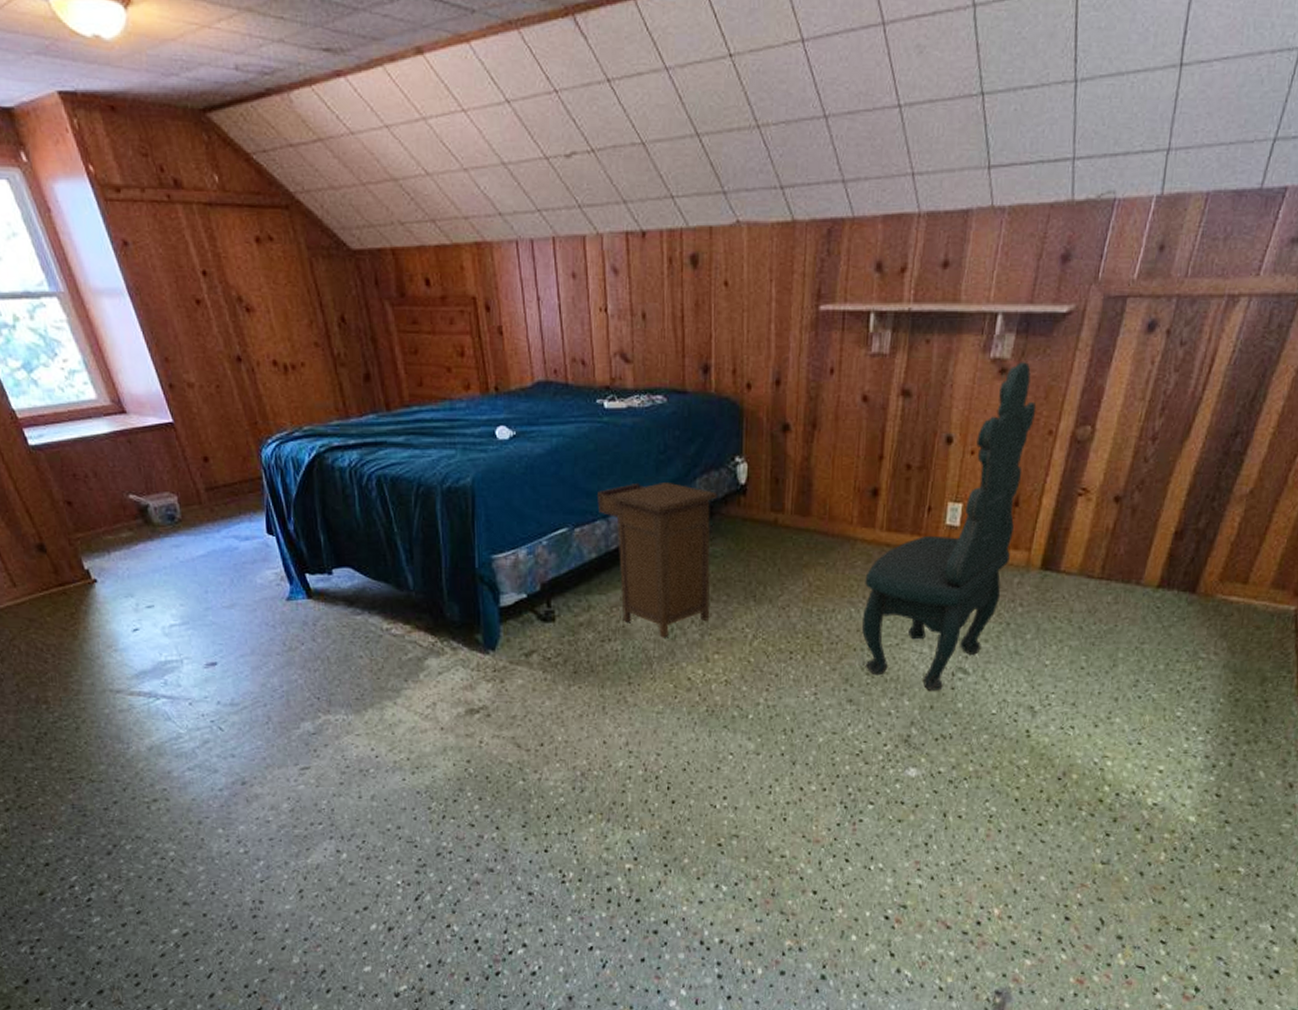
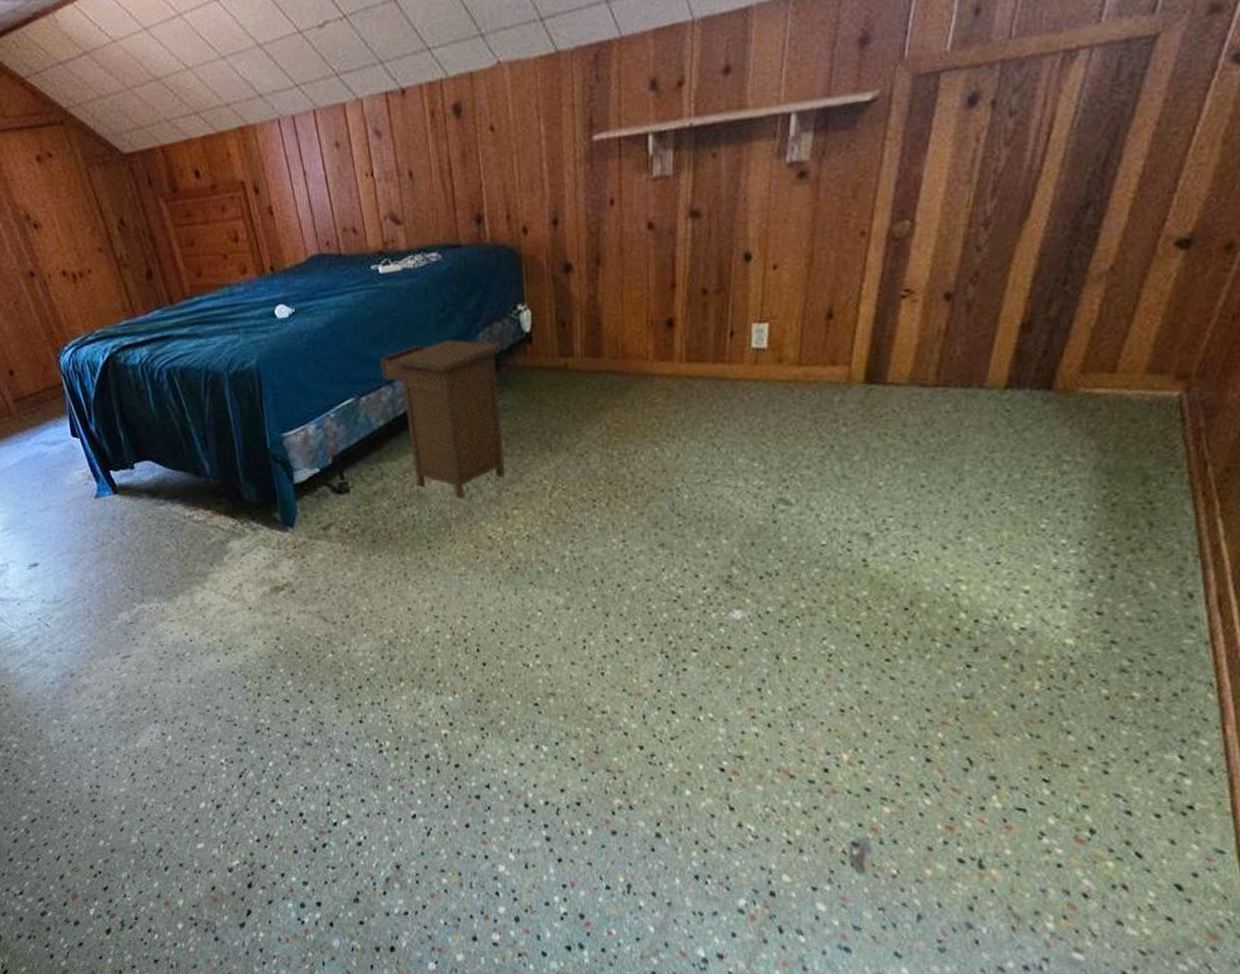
chair: present [862,362,1037,691] -> none [667,161,844,526]

